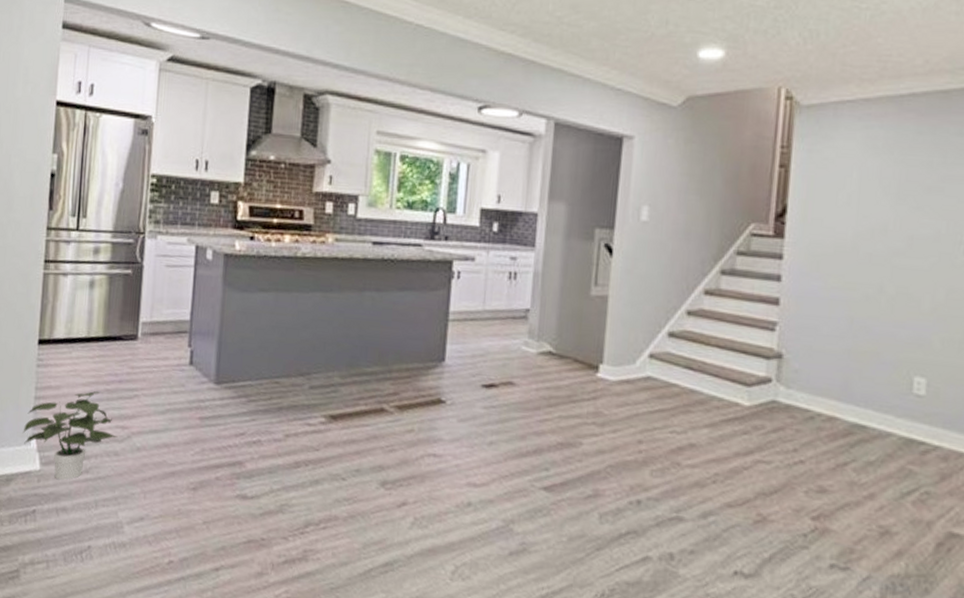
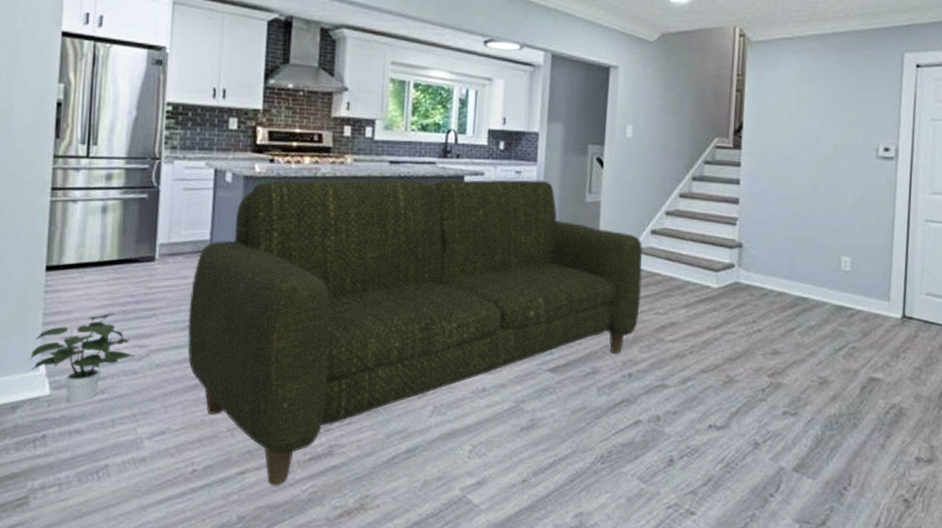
sofa: none [167,259,658,588] -> present [188,179,643,486]

